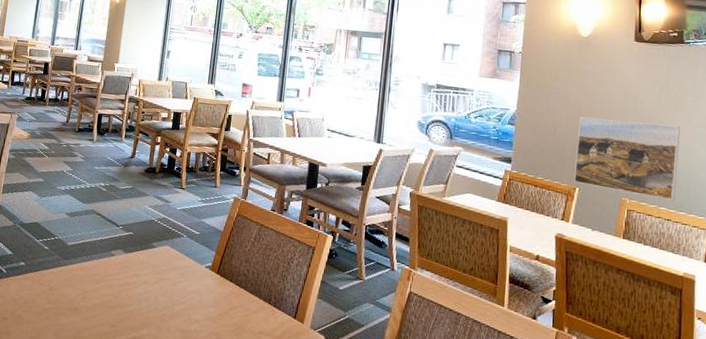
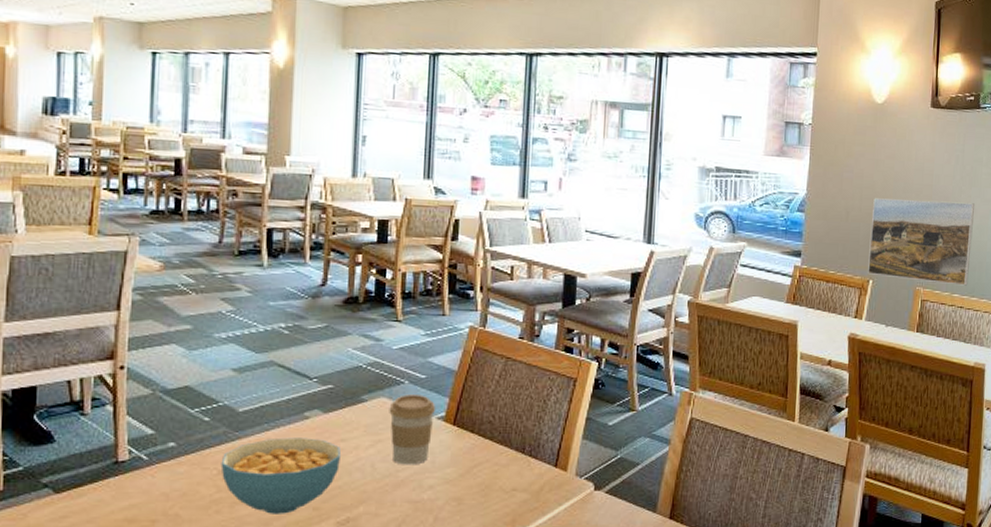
cereal bowl: none [52,268,135,327] -> present [220,437,342,514]
coffee cup: none [170,245,205,302] -> present [389,394,436,465]

